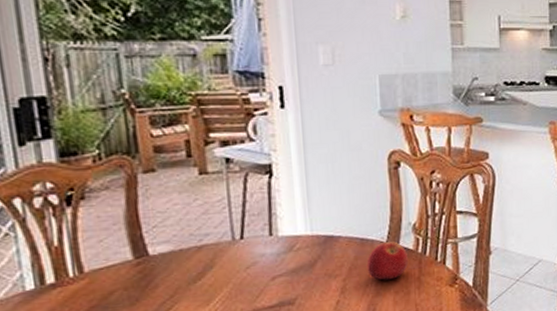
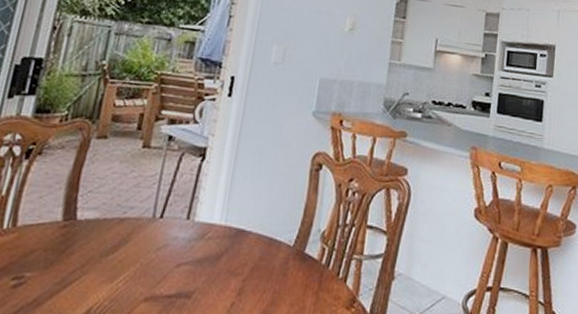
apple: present [366,242,409,280] -> none [268,246,311,289]

